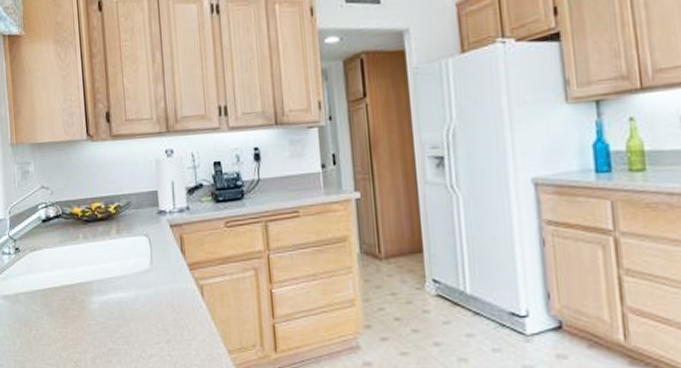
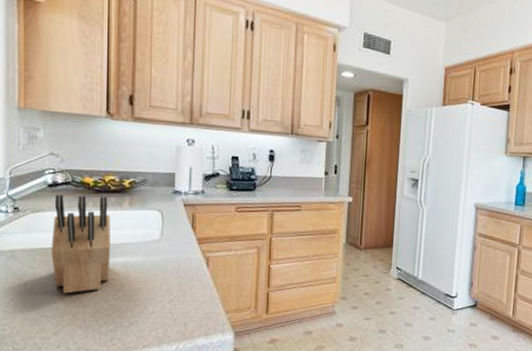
knife block: none [49,226,106,339] -> present [51,194,111,294]

